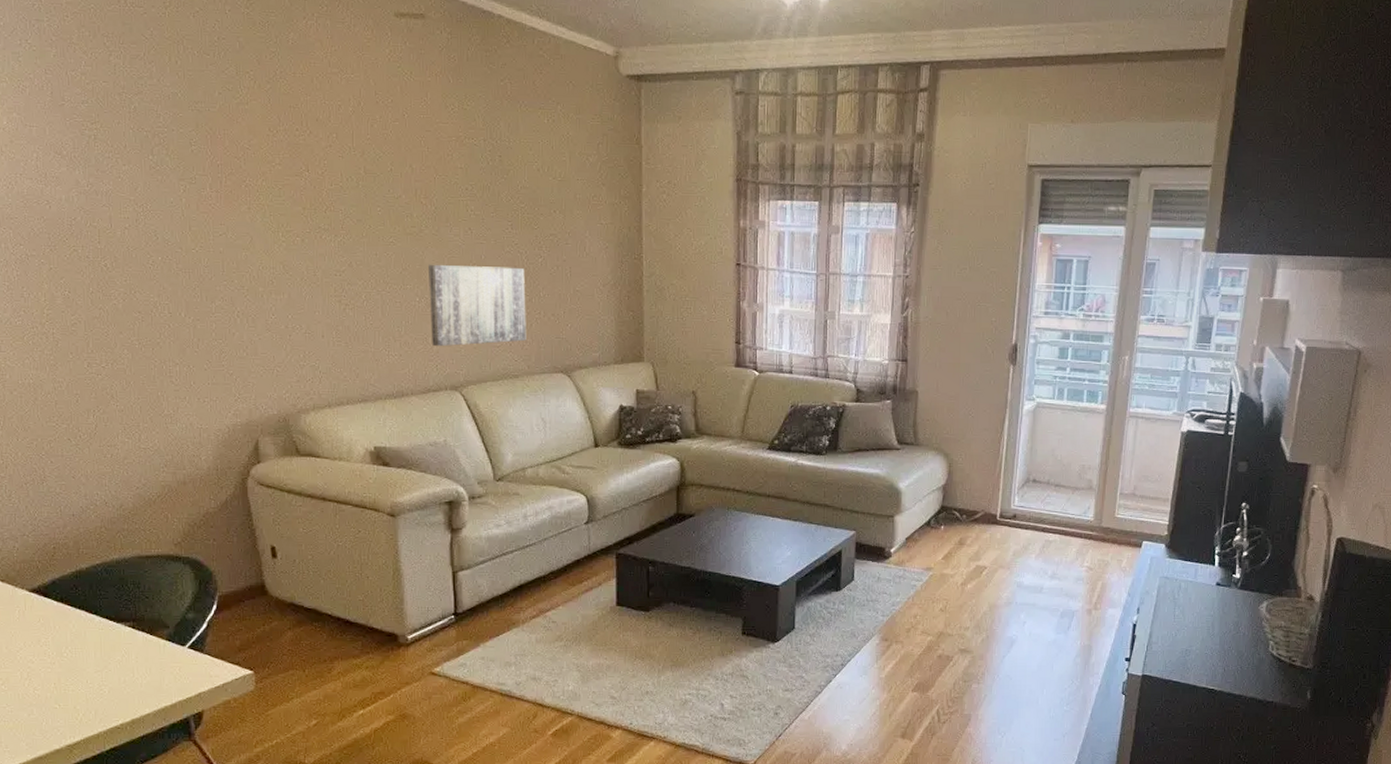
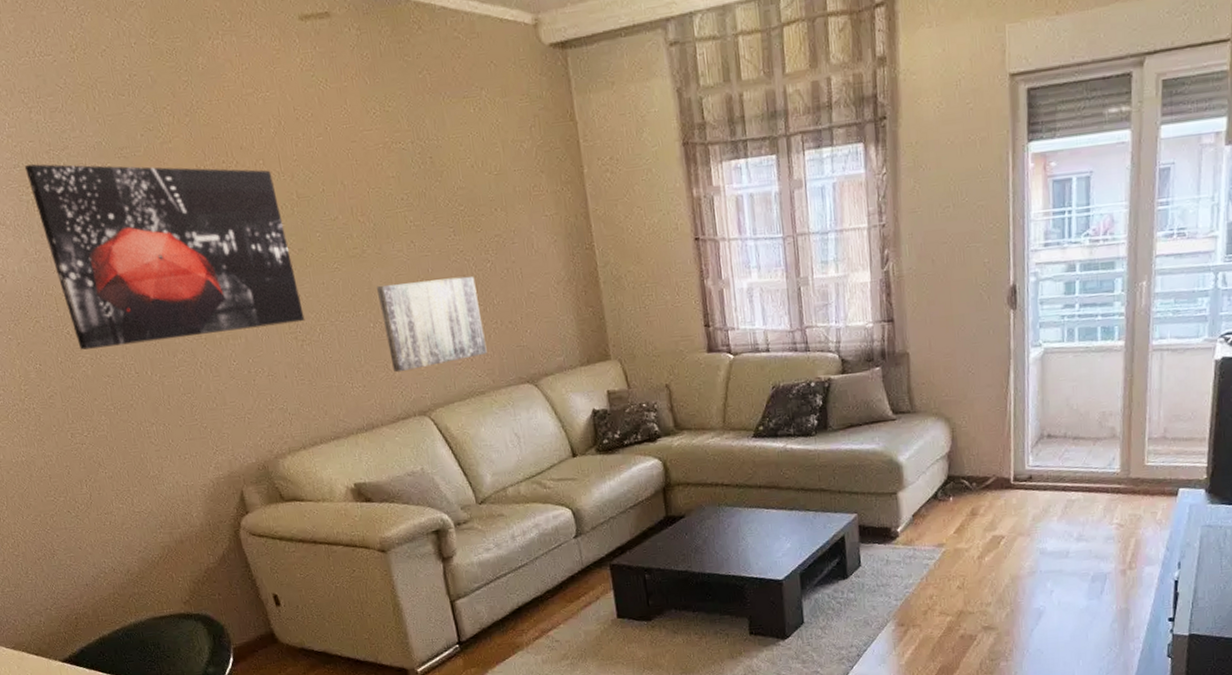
wall art: none [93,102,352,287] -> present [24,163,305,350]

